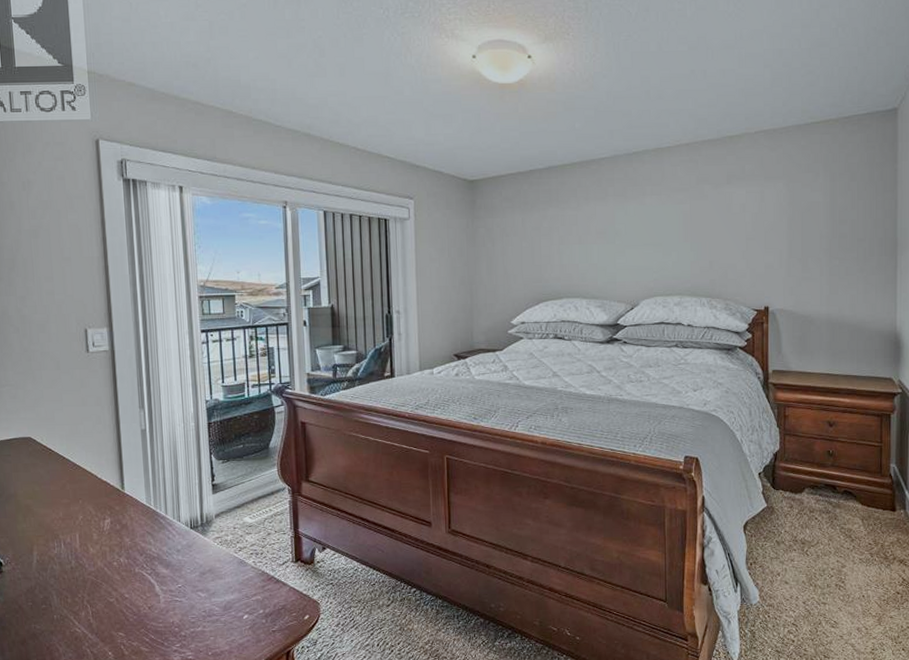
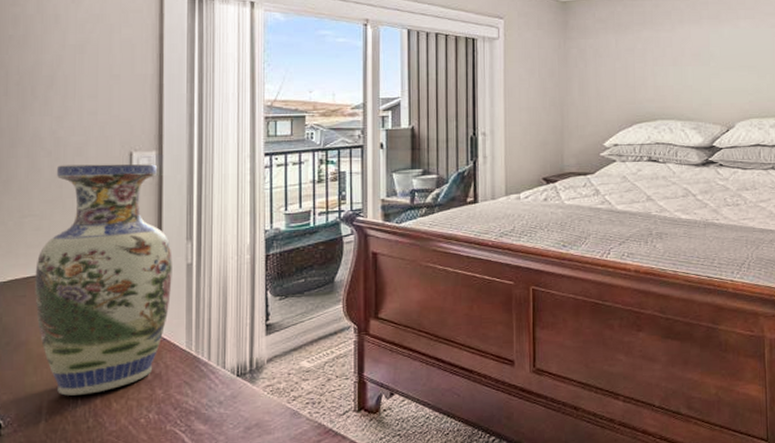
vase: none [16,339,130,541] -> present [35,163,172,396]

